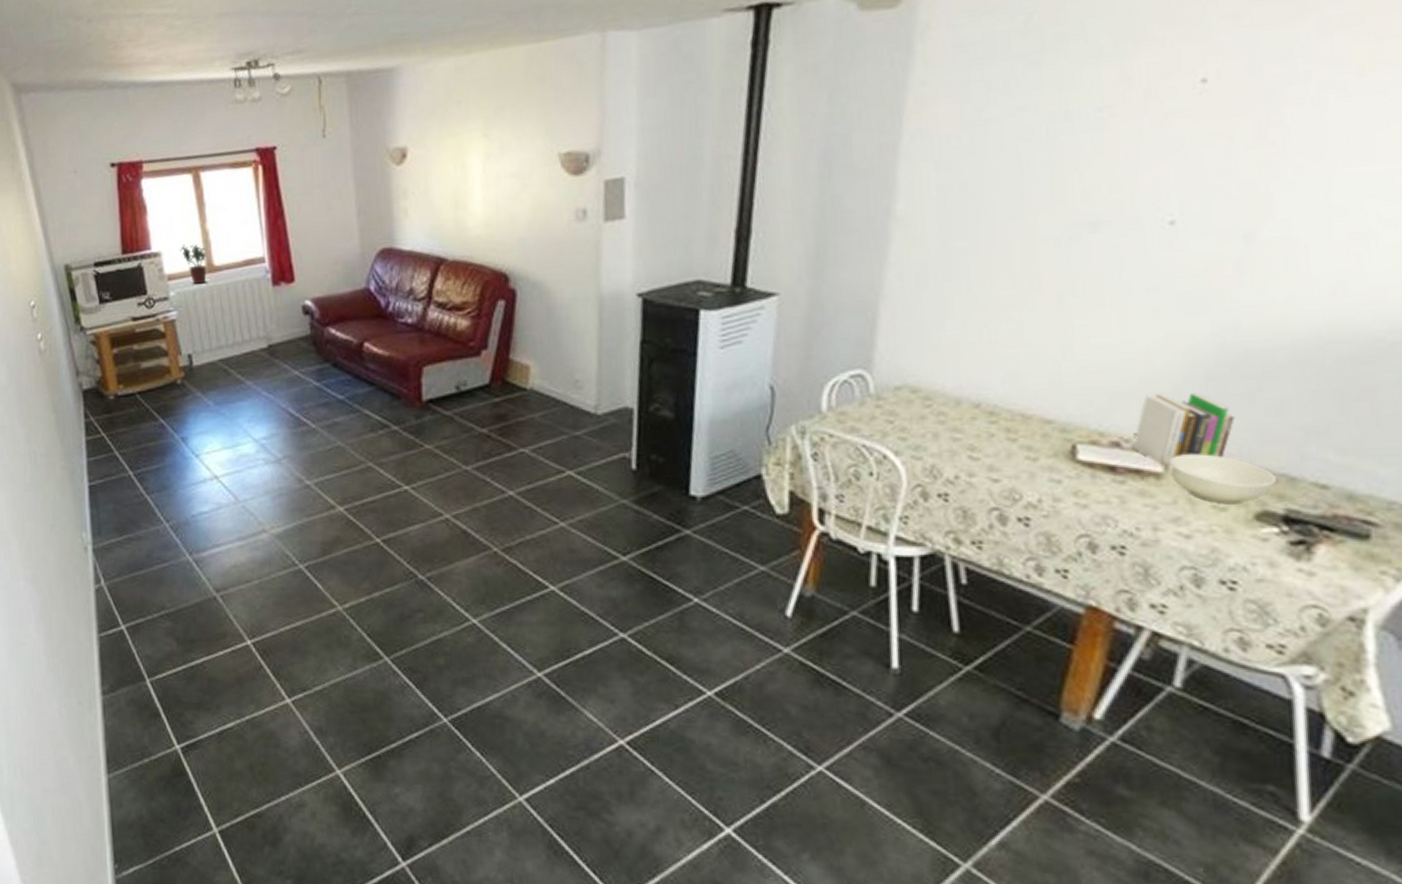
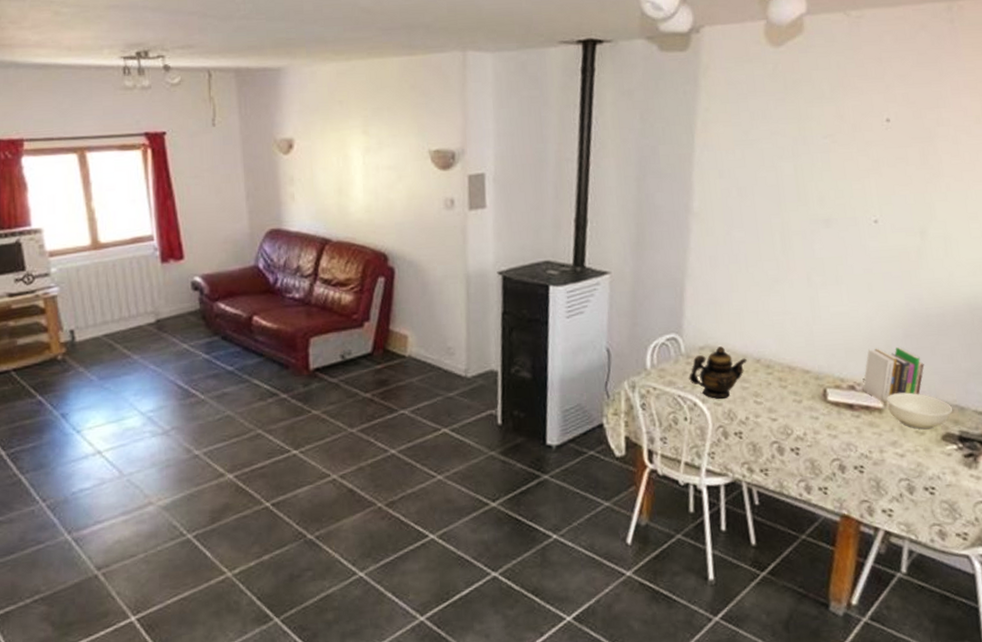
potted plant: present [179,245,207,284] -> none [62,222,92,261]
teapot: none [878,386,962,451] -> present [689,346,748,399]

